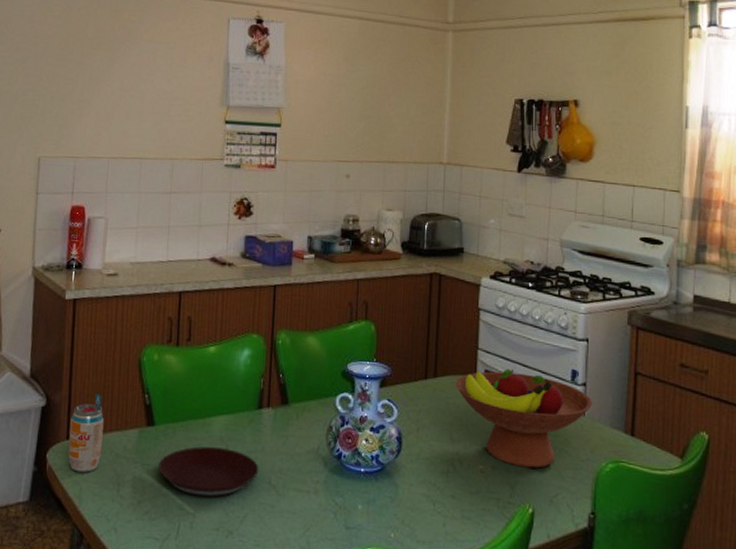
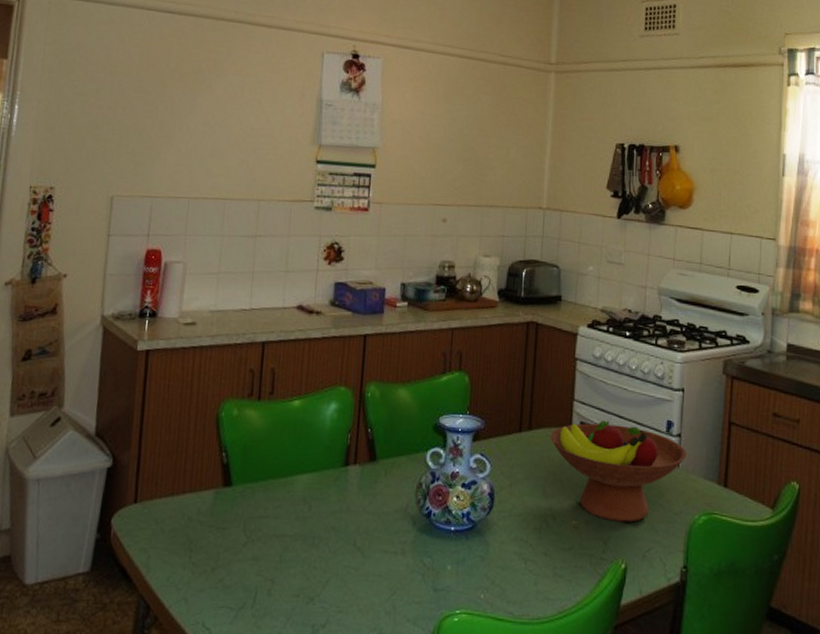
beverage can: present [68,393,104,473] -> none [135,452,177,539]
plate: present [158,446,259,497] -> none [235,507,344,562]

